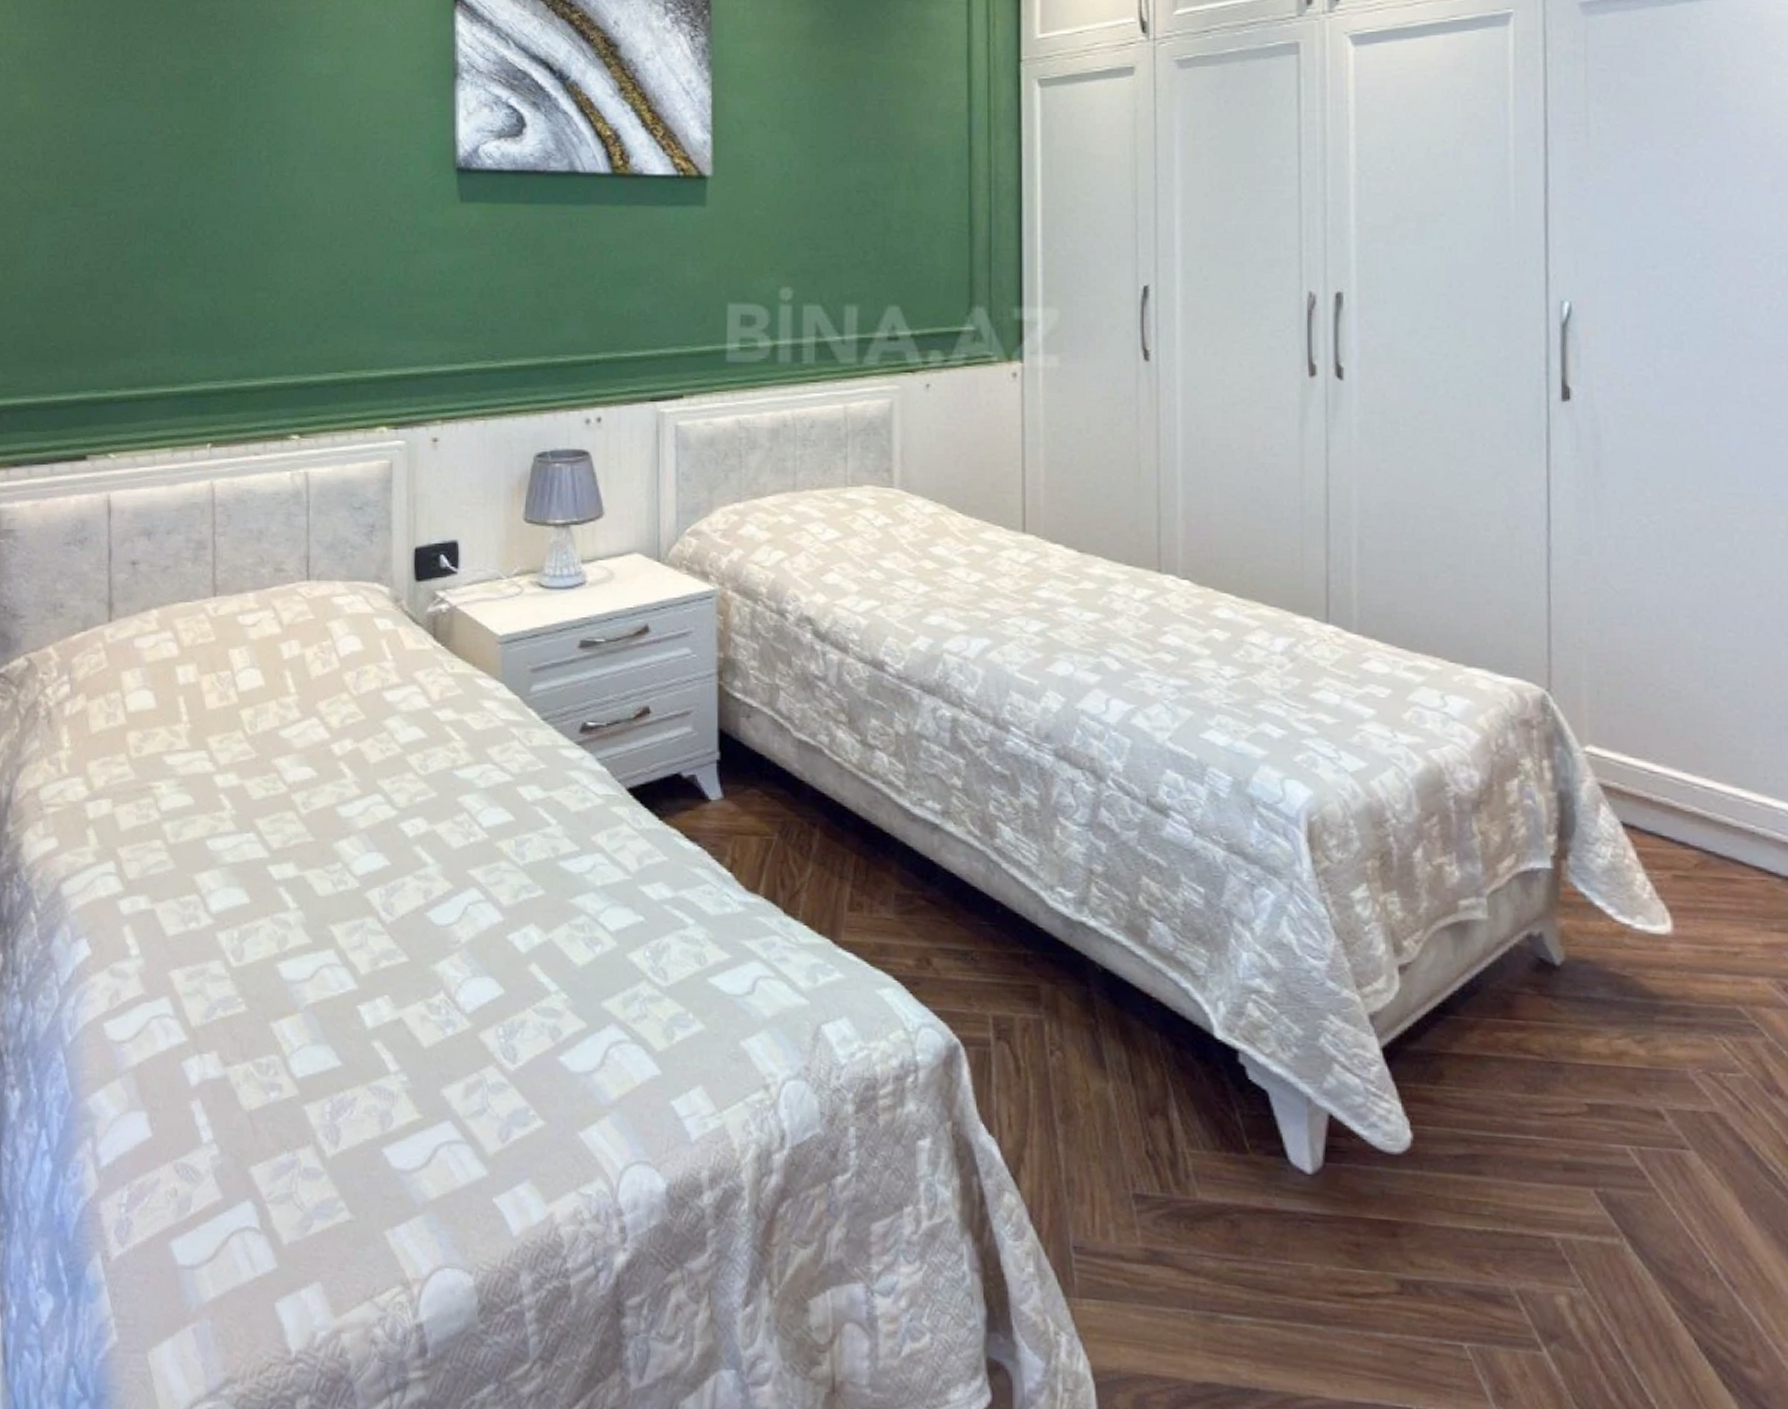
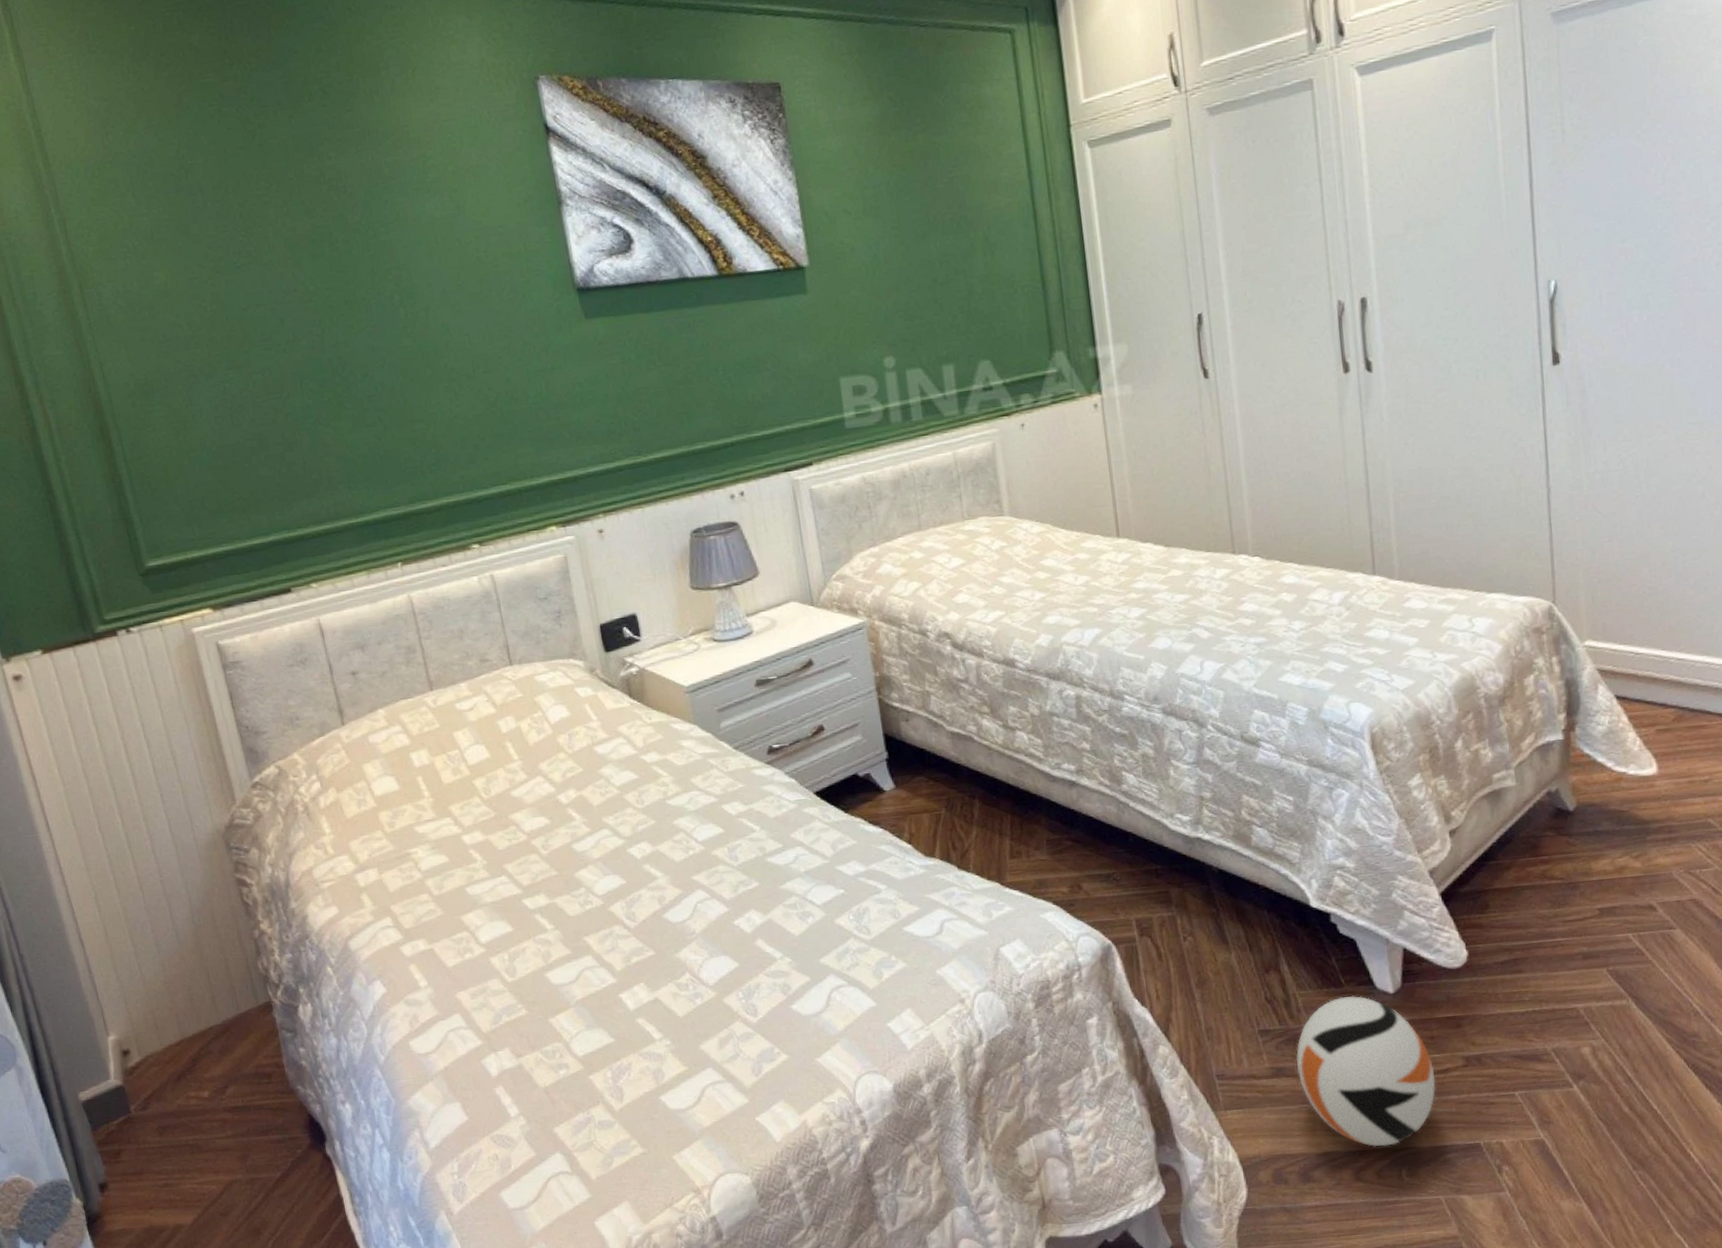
ball: none [1178,1167,1359,1390] -> present [1296,995,1436,1147]

